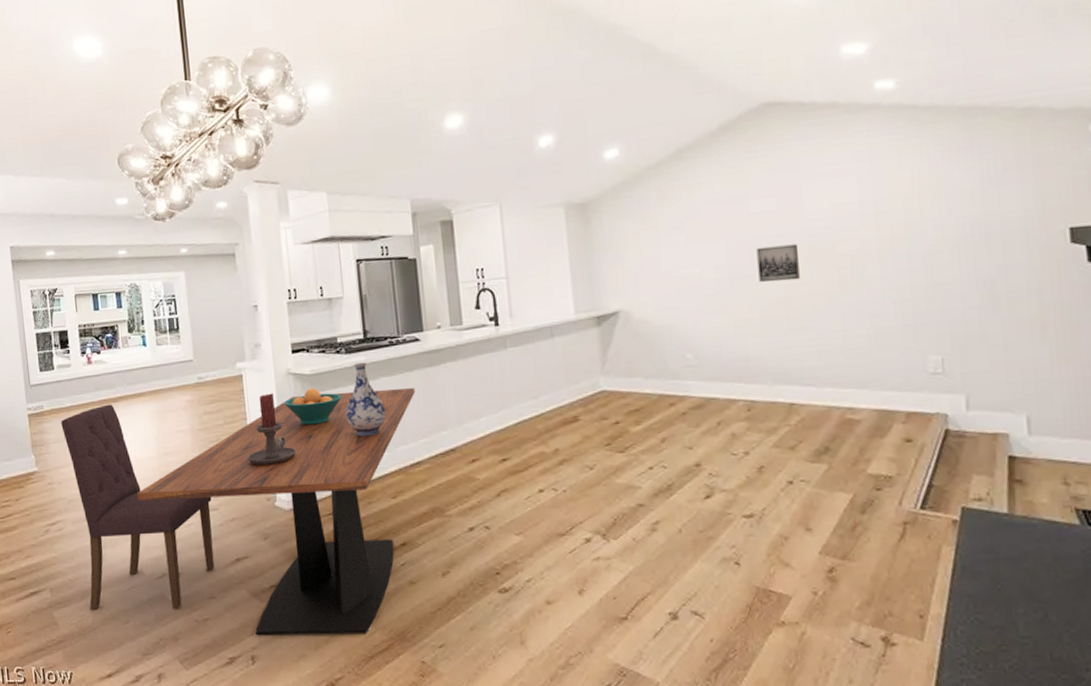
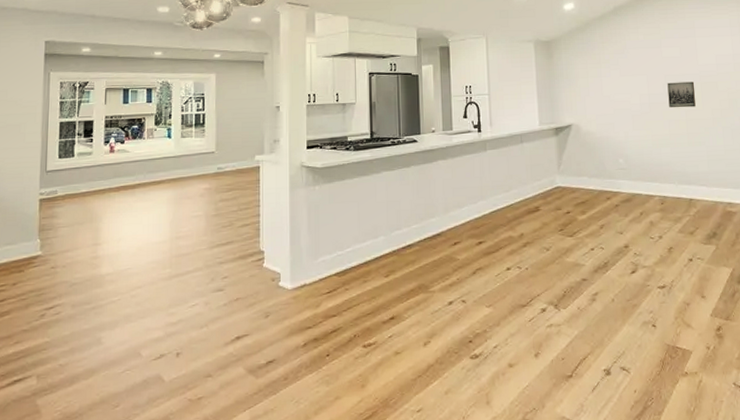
dining chair: present [61,404,215,609] -> none [74,190,219,395]
dining table: present [136,388,415,634] -> none [143,181,411,410]
candle holder: present [247,393,296,465] -> none [257,183,302,248]
fruit bowl: present [283,387,342,425] -> none [295,179,348,212]
vase: present [345,362,387,437] -> none [349,158,385,223]

